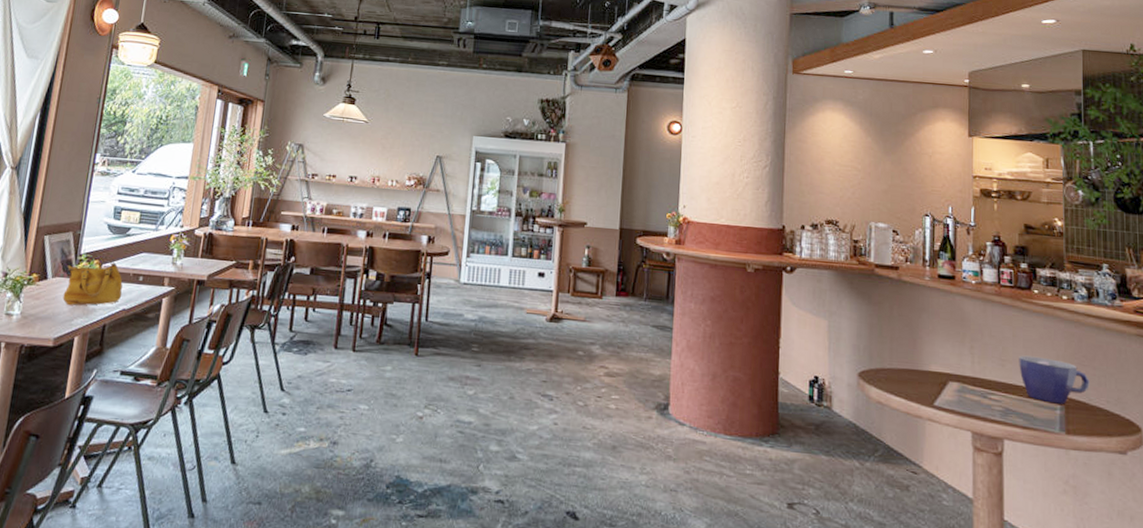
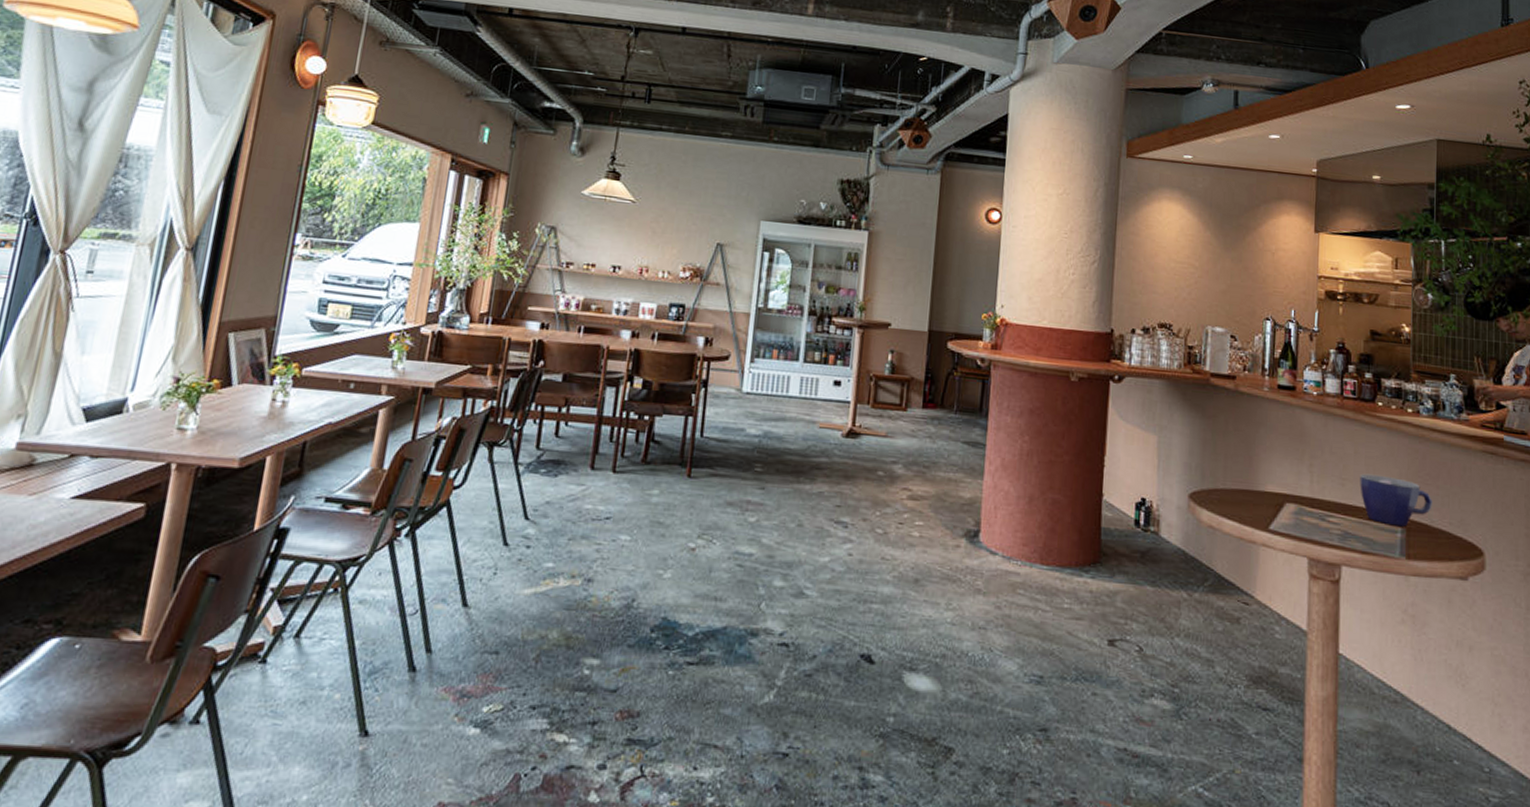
handbag: present [62,261,123,306] -> none [251,364,329,418]

